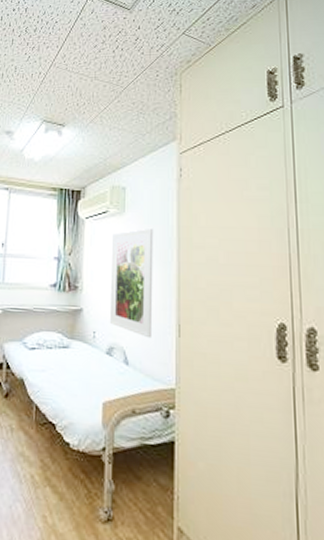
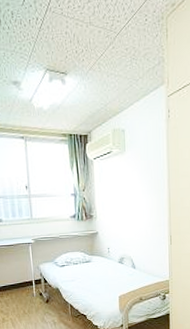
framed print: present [109,227,154,339] -> none [116,163,152,248]

